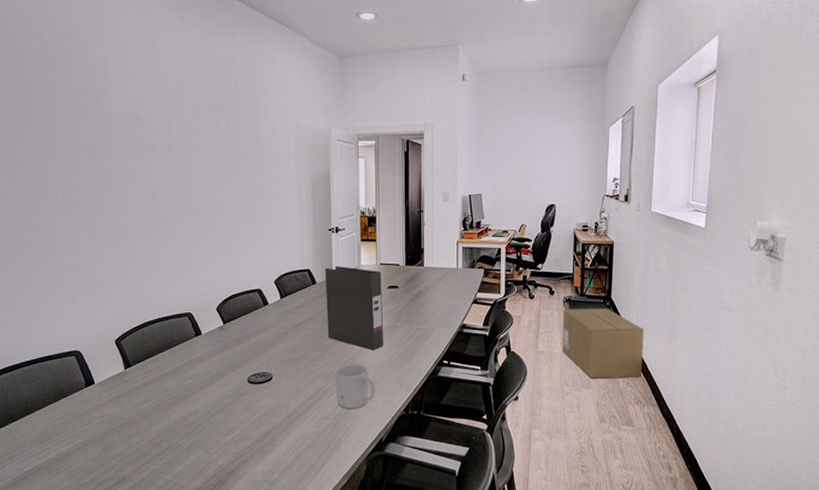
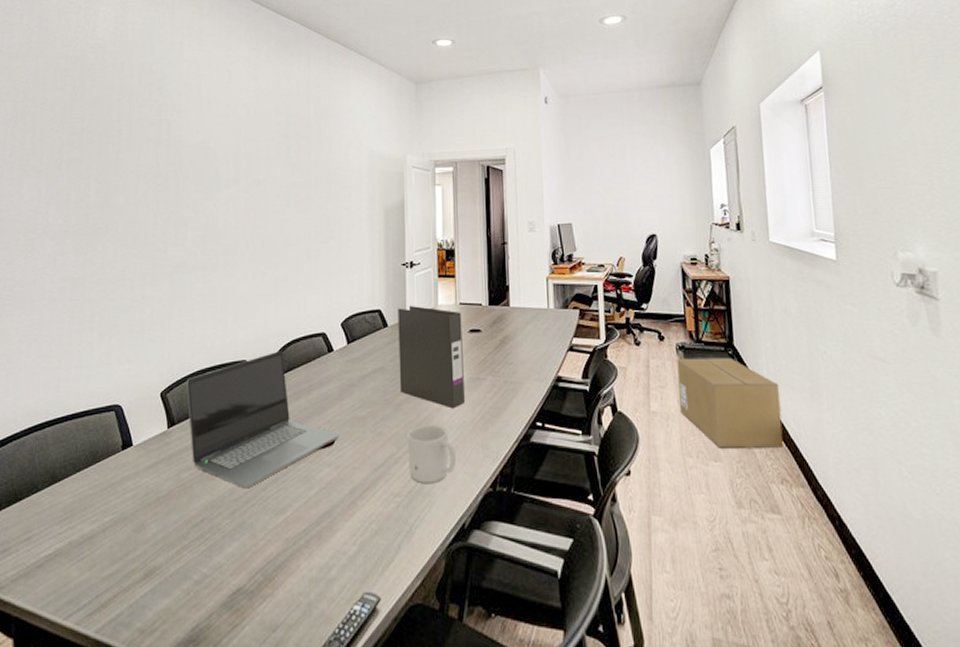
laptop: none [138,304,276,416] -> present [187,351,339,489]

